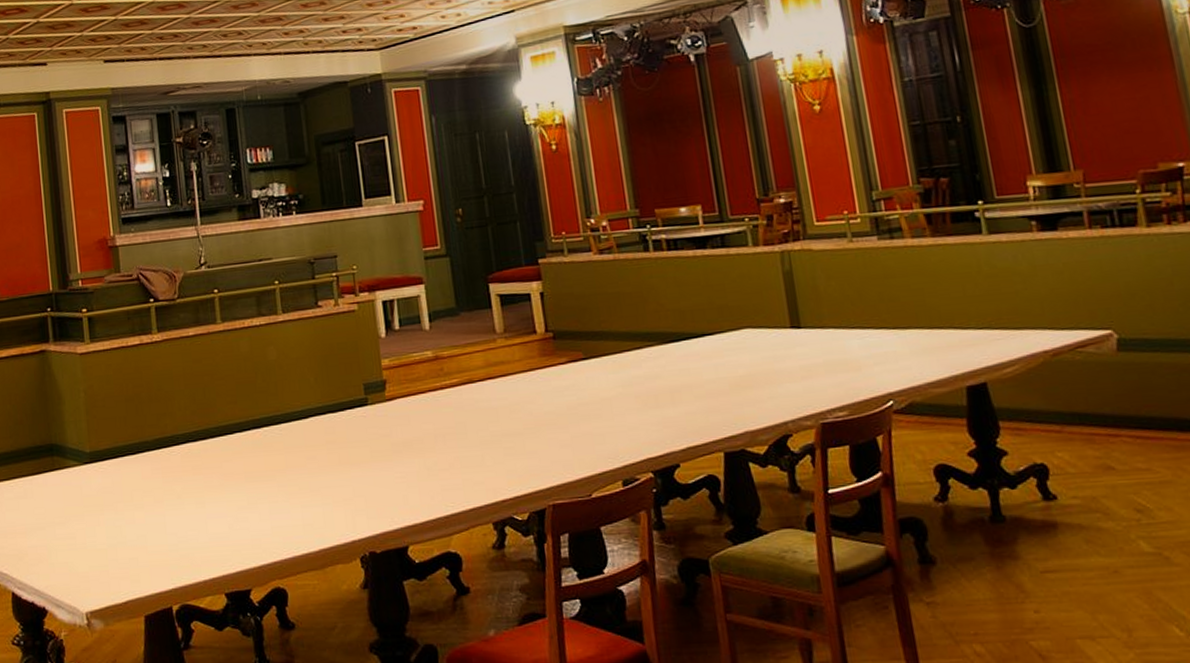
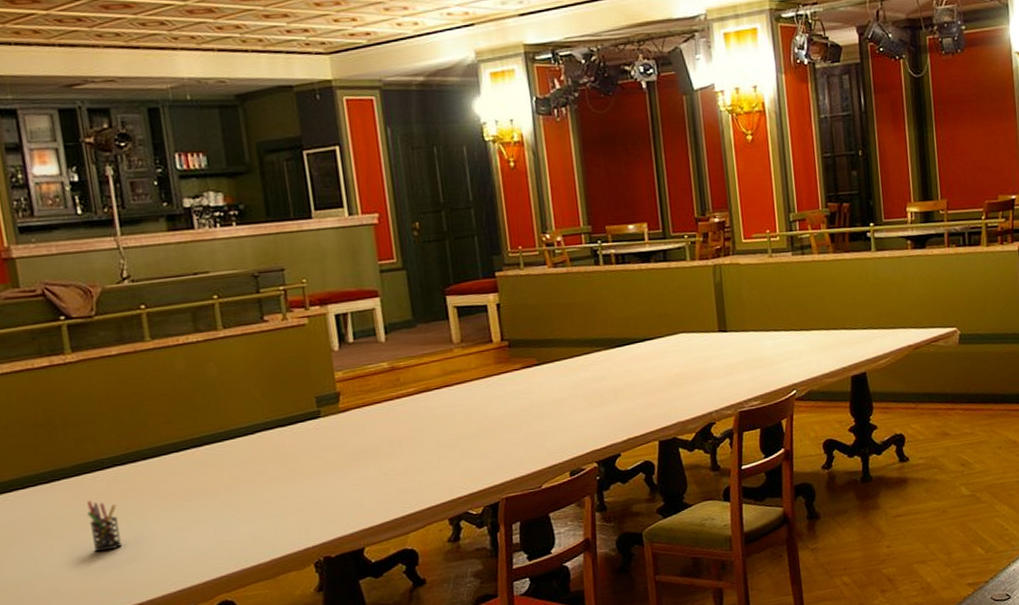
pen holder: none [164,474,191,526] -> present [87,500,123,552]

